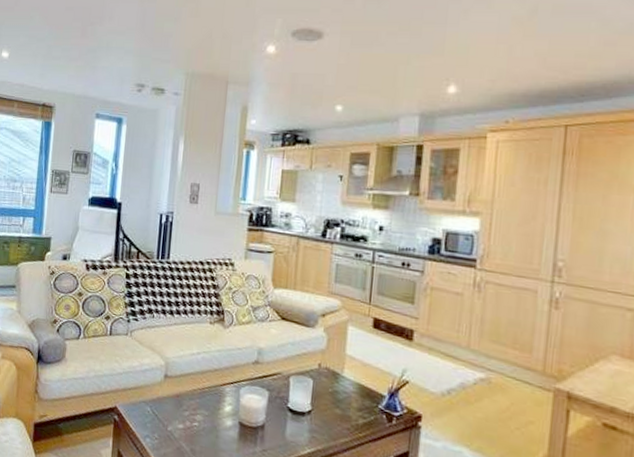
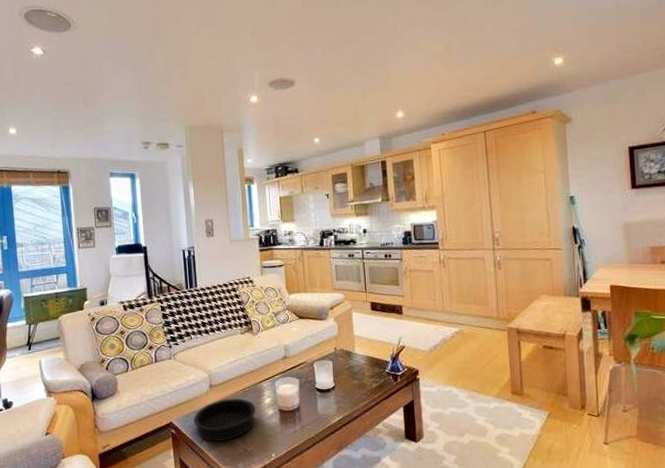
baking pan: none [140,394,213,444] -> present [194,398,256,442]

